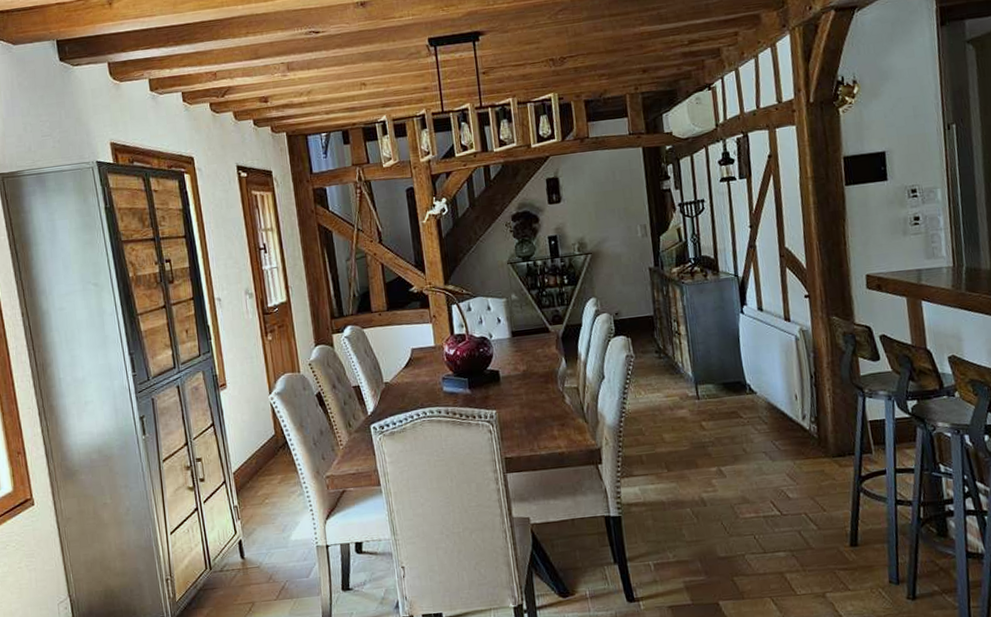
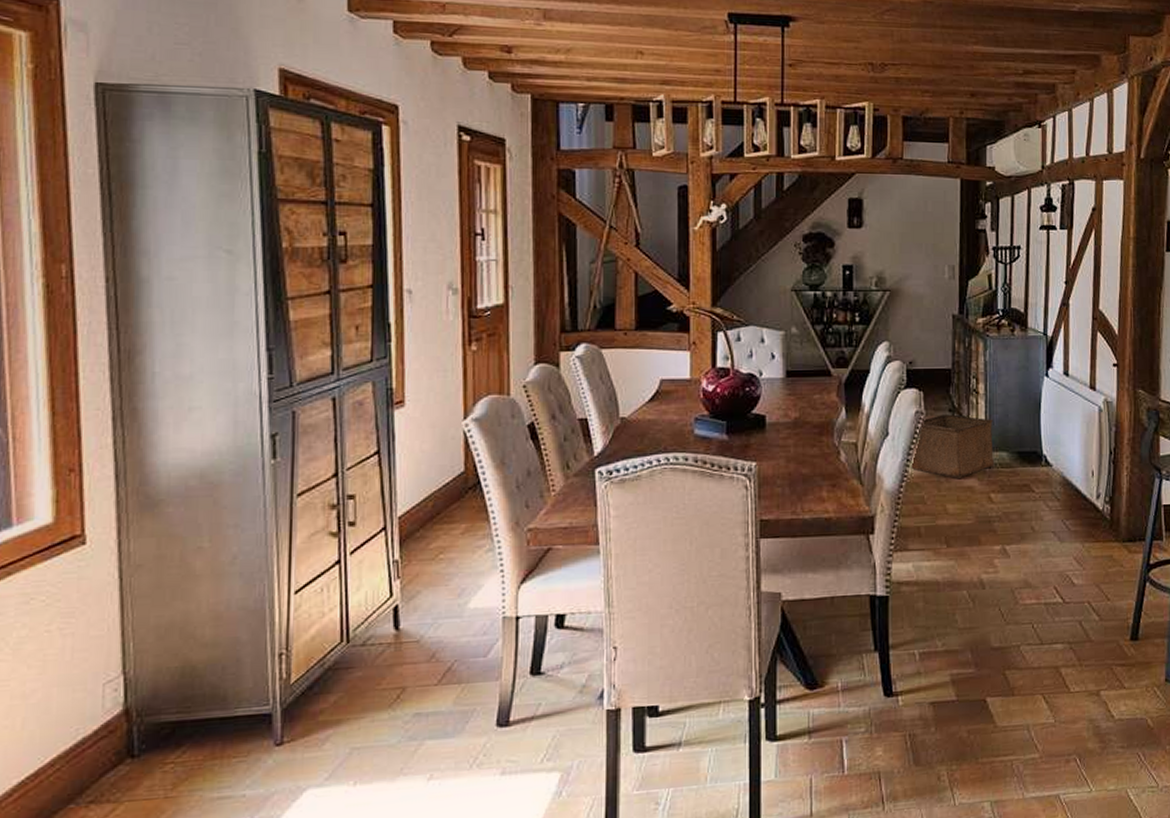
storage bin: none [627,355,702,411] -> present [911,414,994,478]

